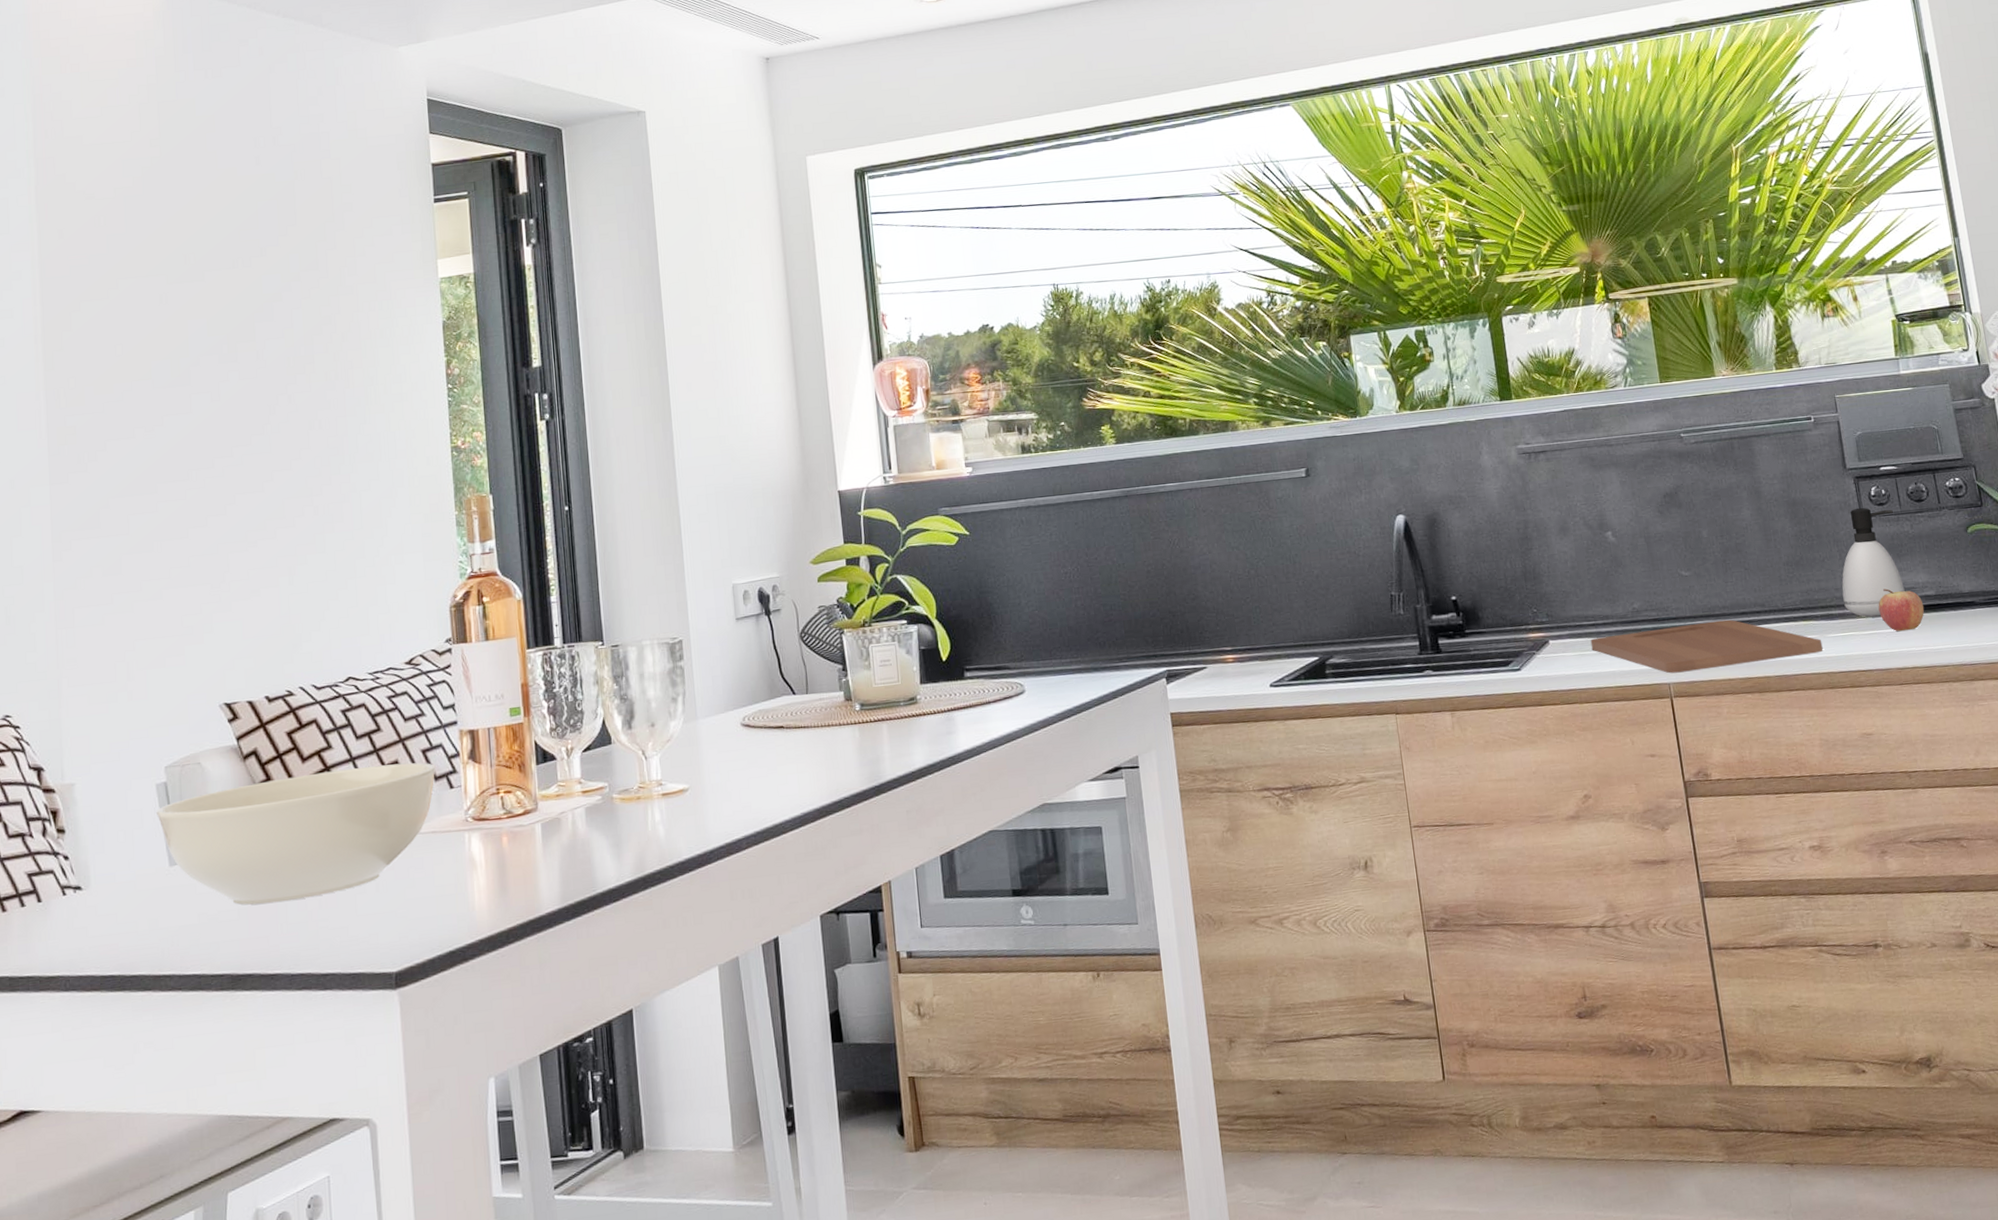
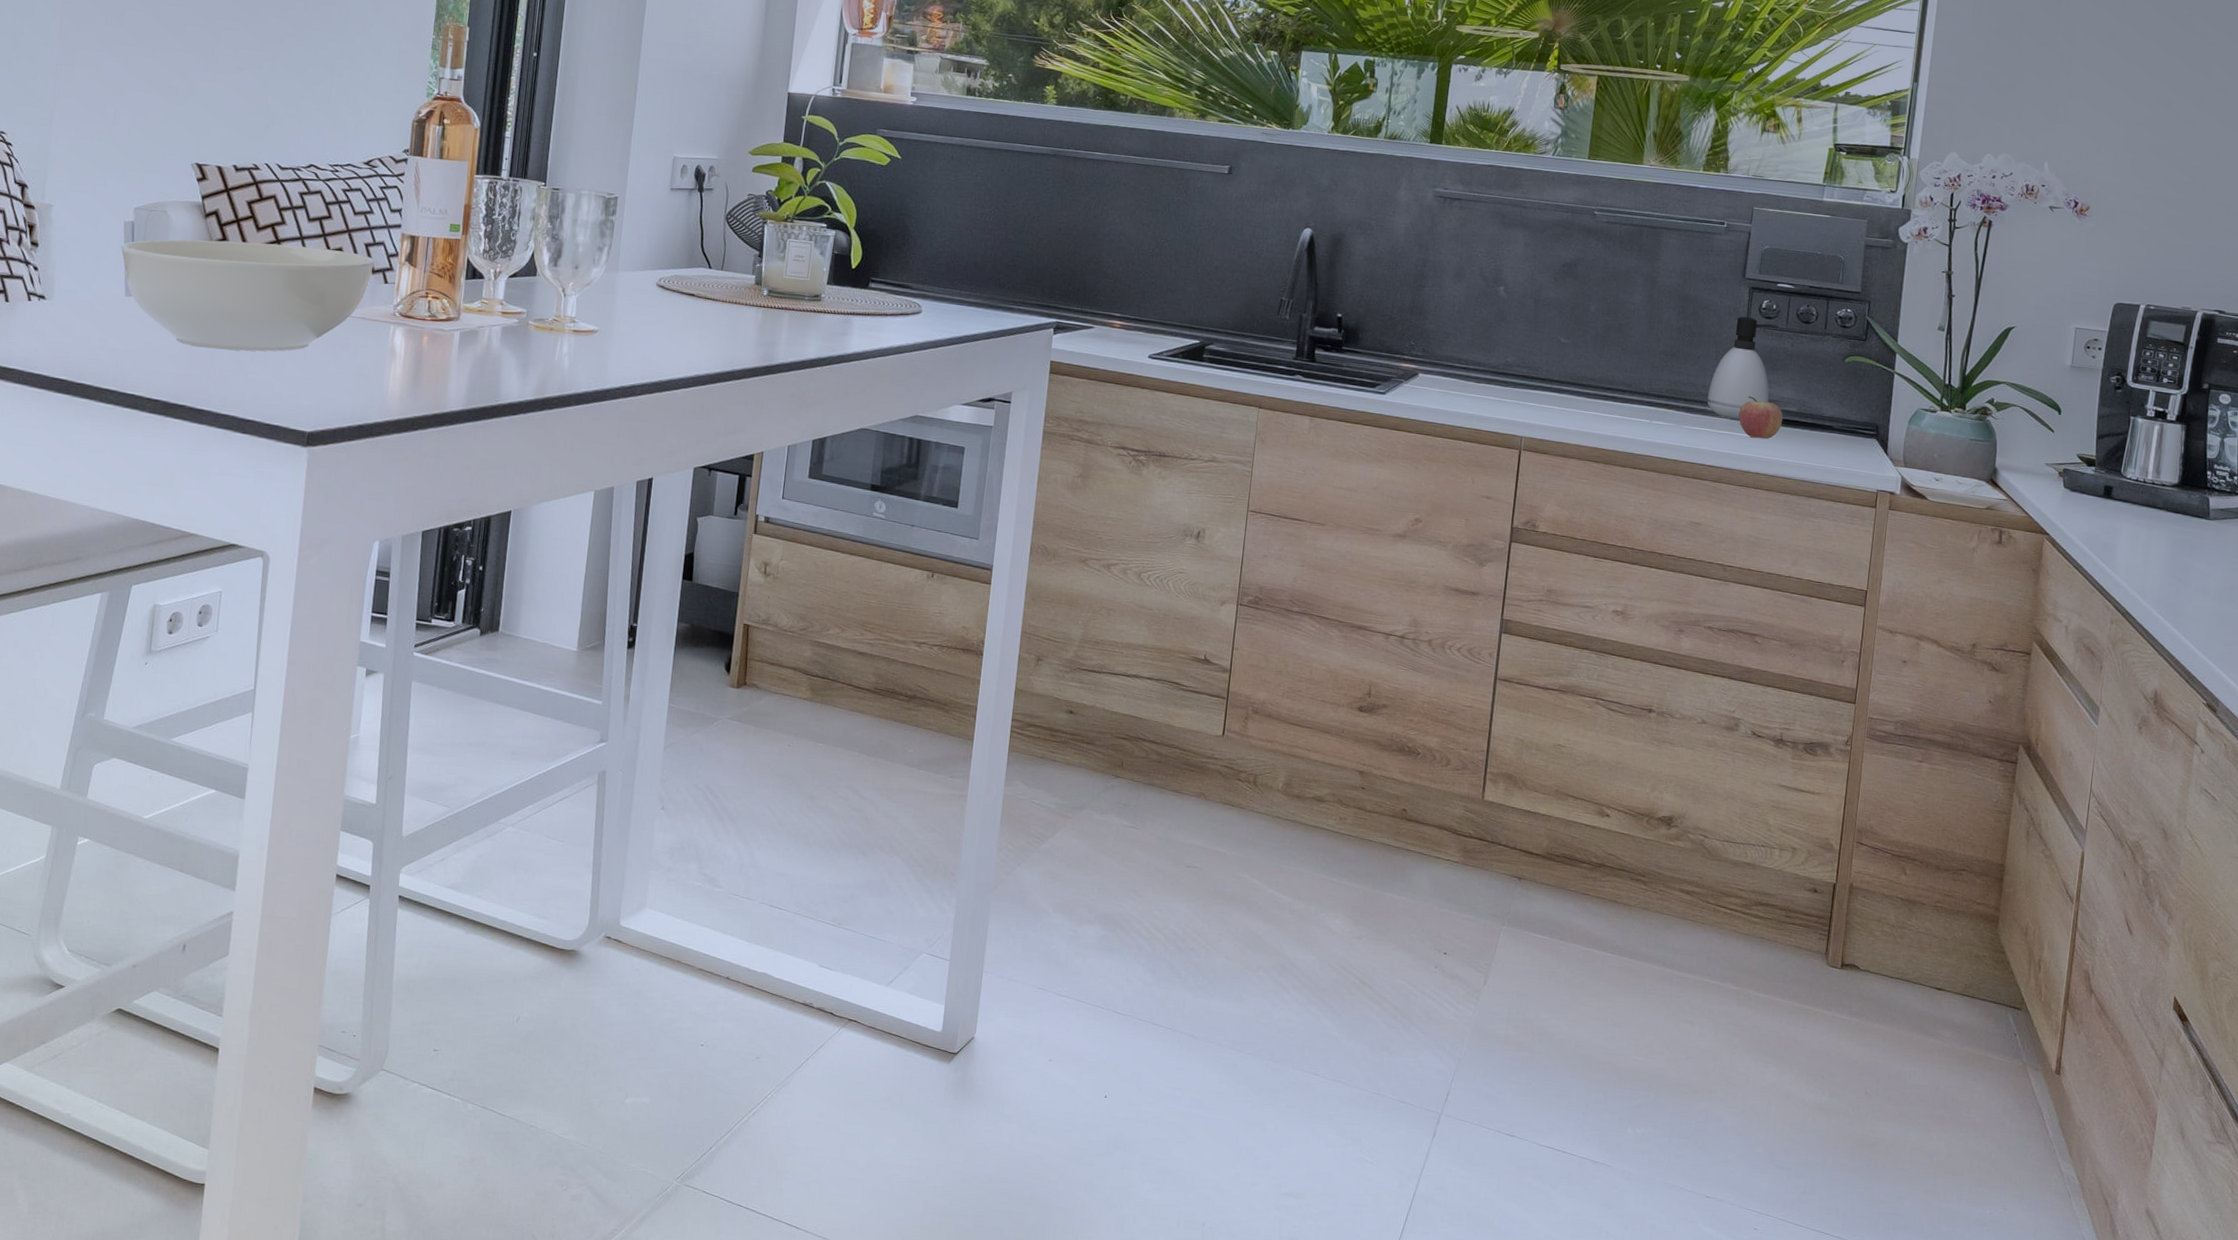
cutting board: present [1590,619,1823,674] -> none [1457,380,1677,441]

